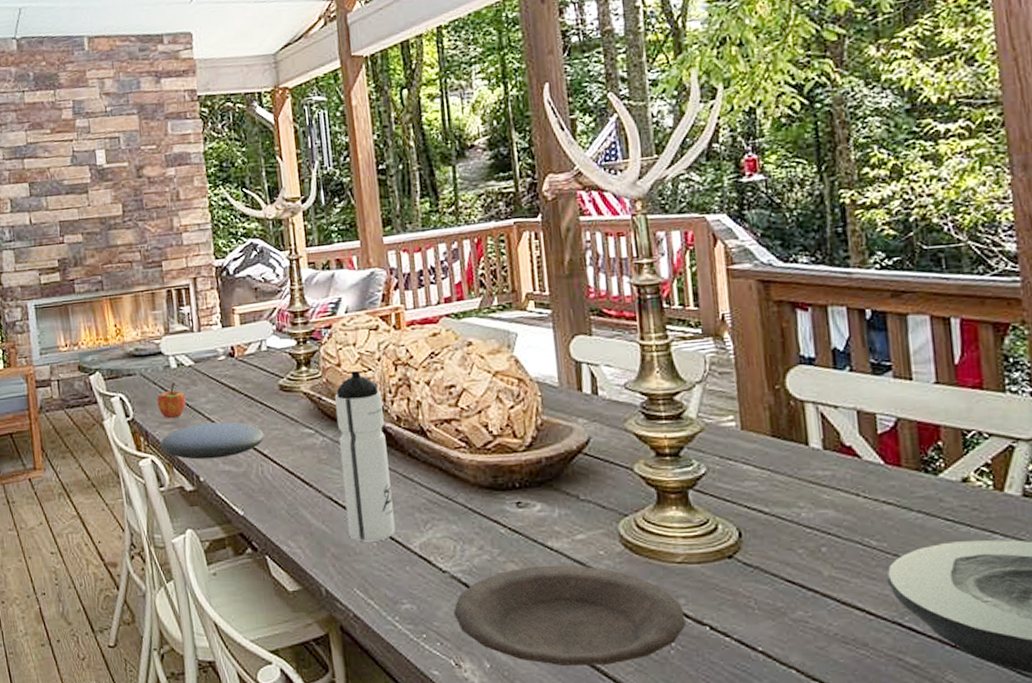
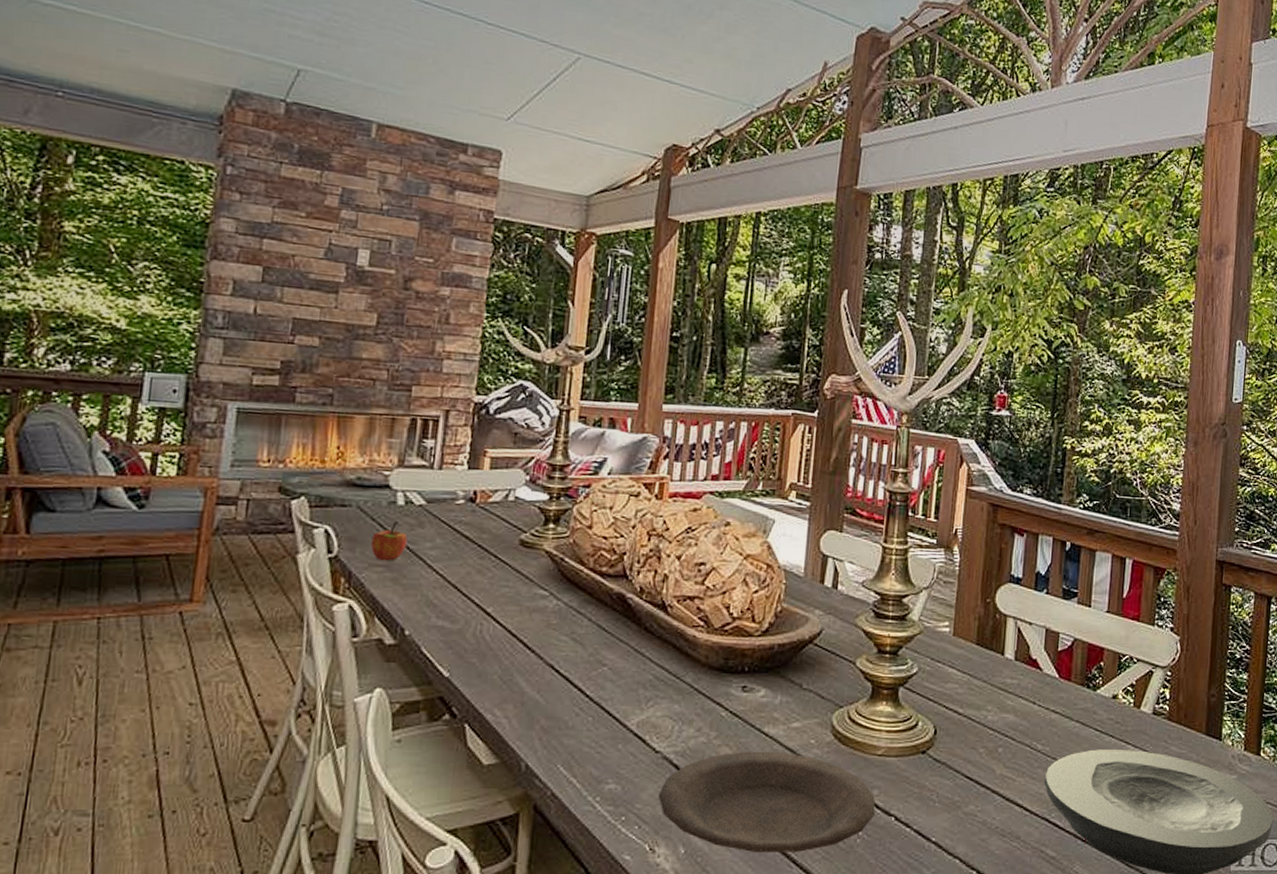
plate: present [160,421,264,460] -> none [364,570,492,612]
water bottle: present [335,370,396,542] -> none [564,535,629,716]

